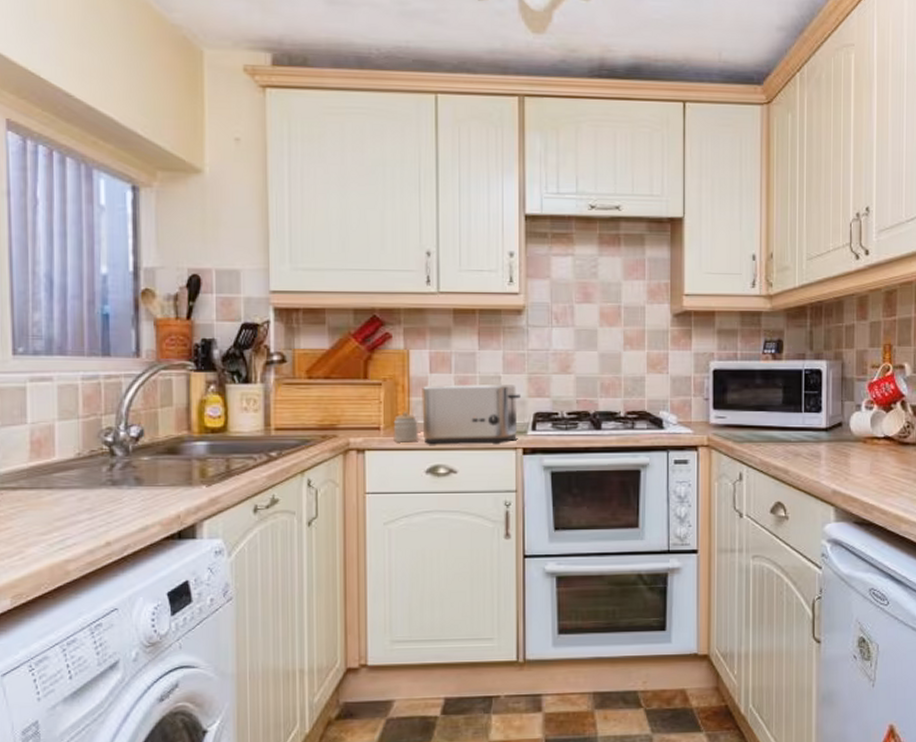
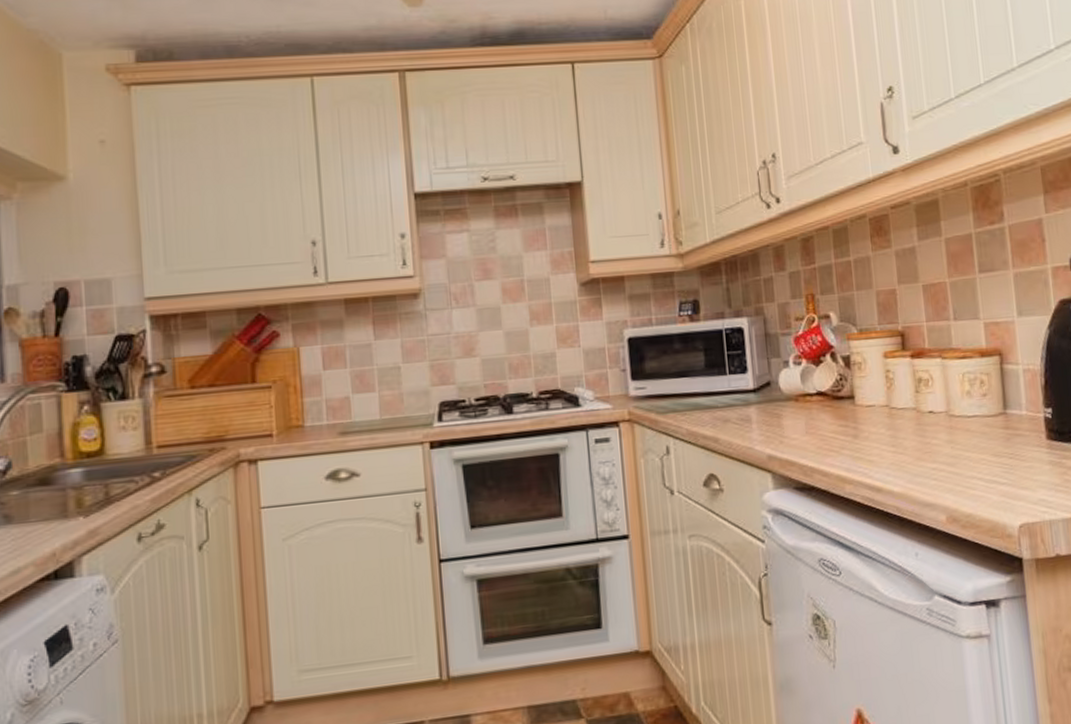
jar: present [393,411,418,442] -> none [286,413,315,449]
toaster: present [422,384,520,446] -> none [315,374,423,450]

